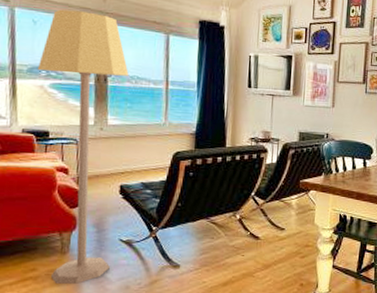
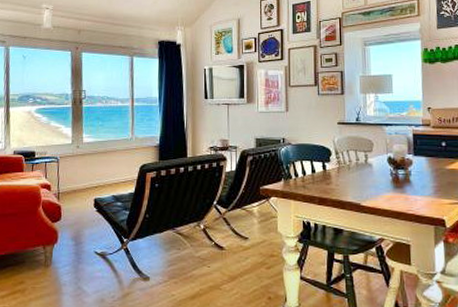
lamp: present [38,9,129,284] -> none [27,44,100,297]

